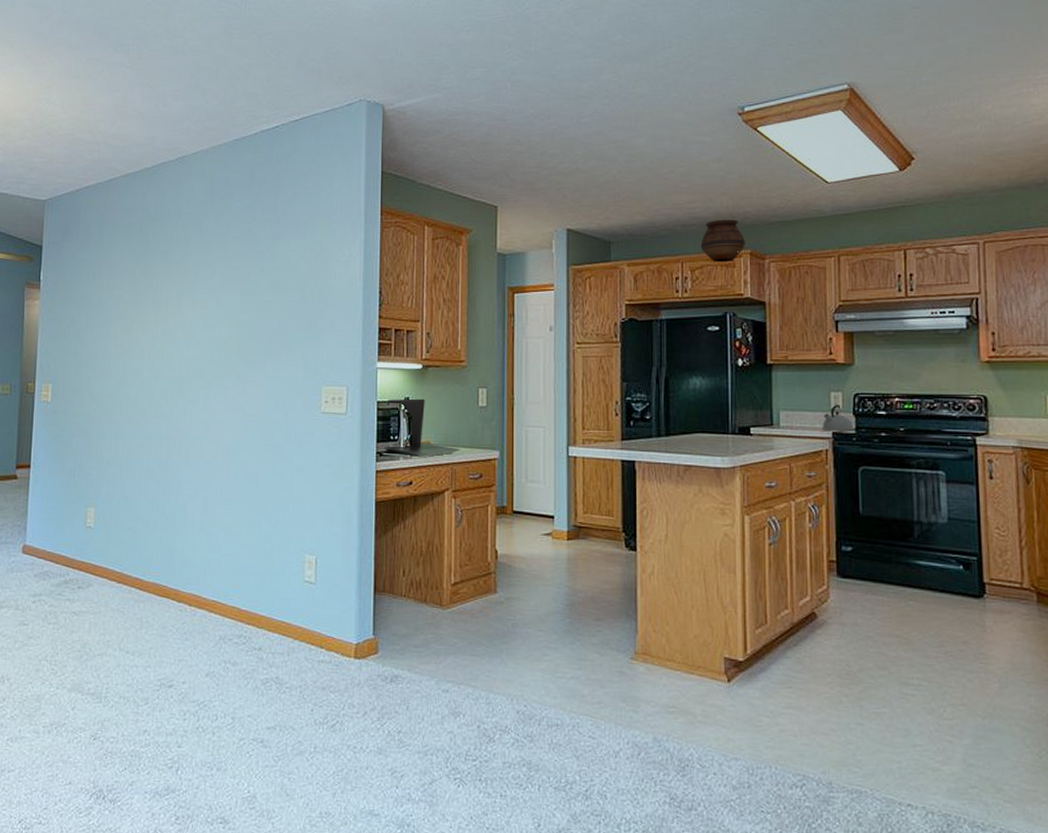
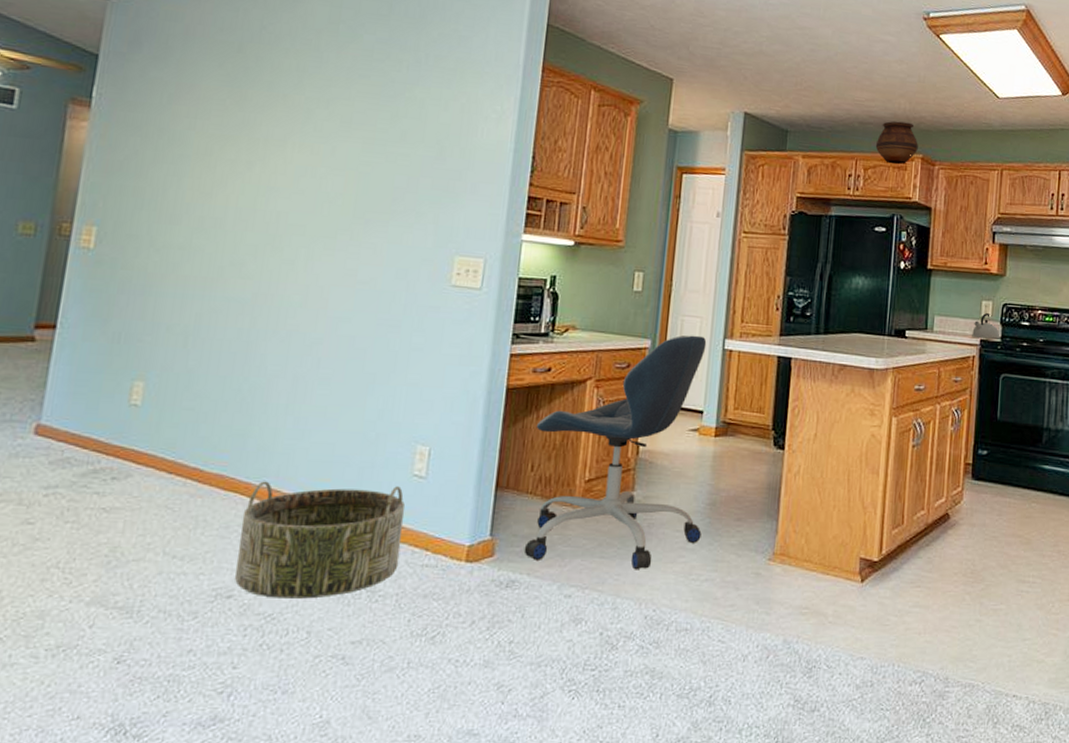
basket: none [174,588,301,689] -> present [235,481,406,599]
laptop computer: present [382,398,460,457] -> none [520,276,609,342]
office chair: none [403,444,563,668] -> present [524,335,707,570]

